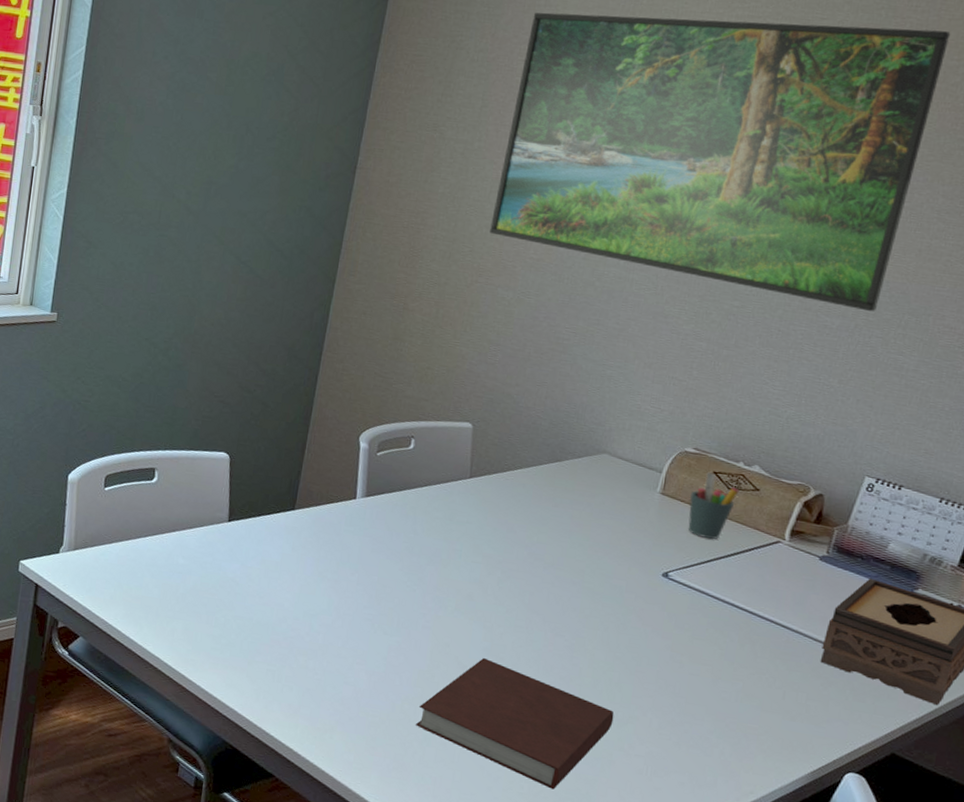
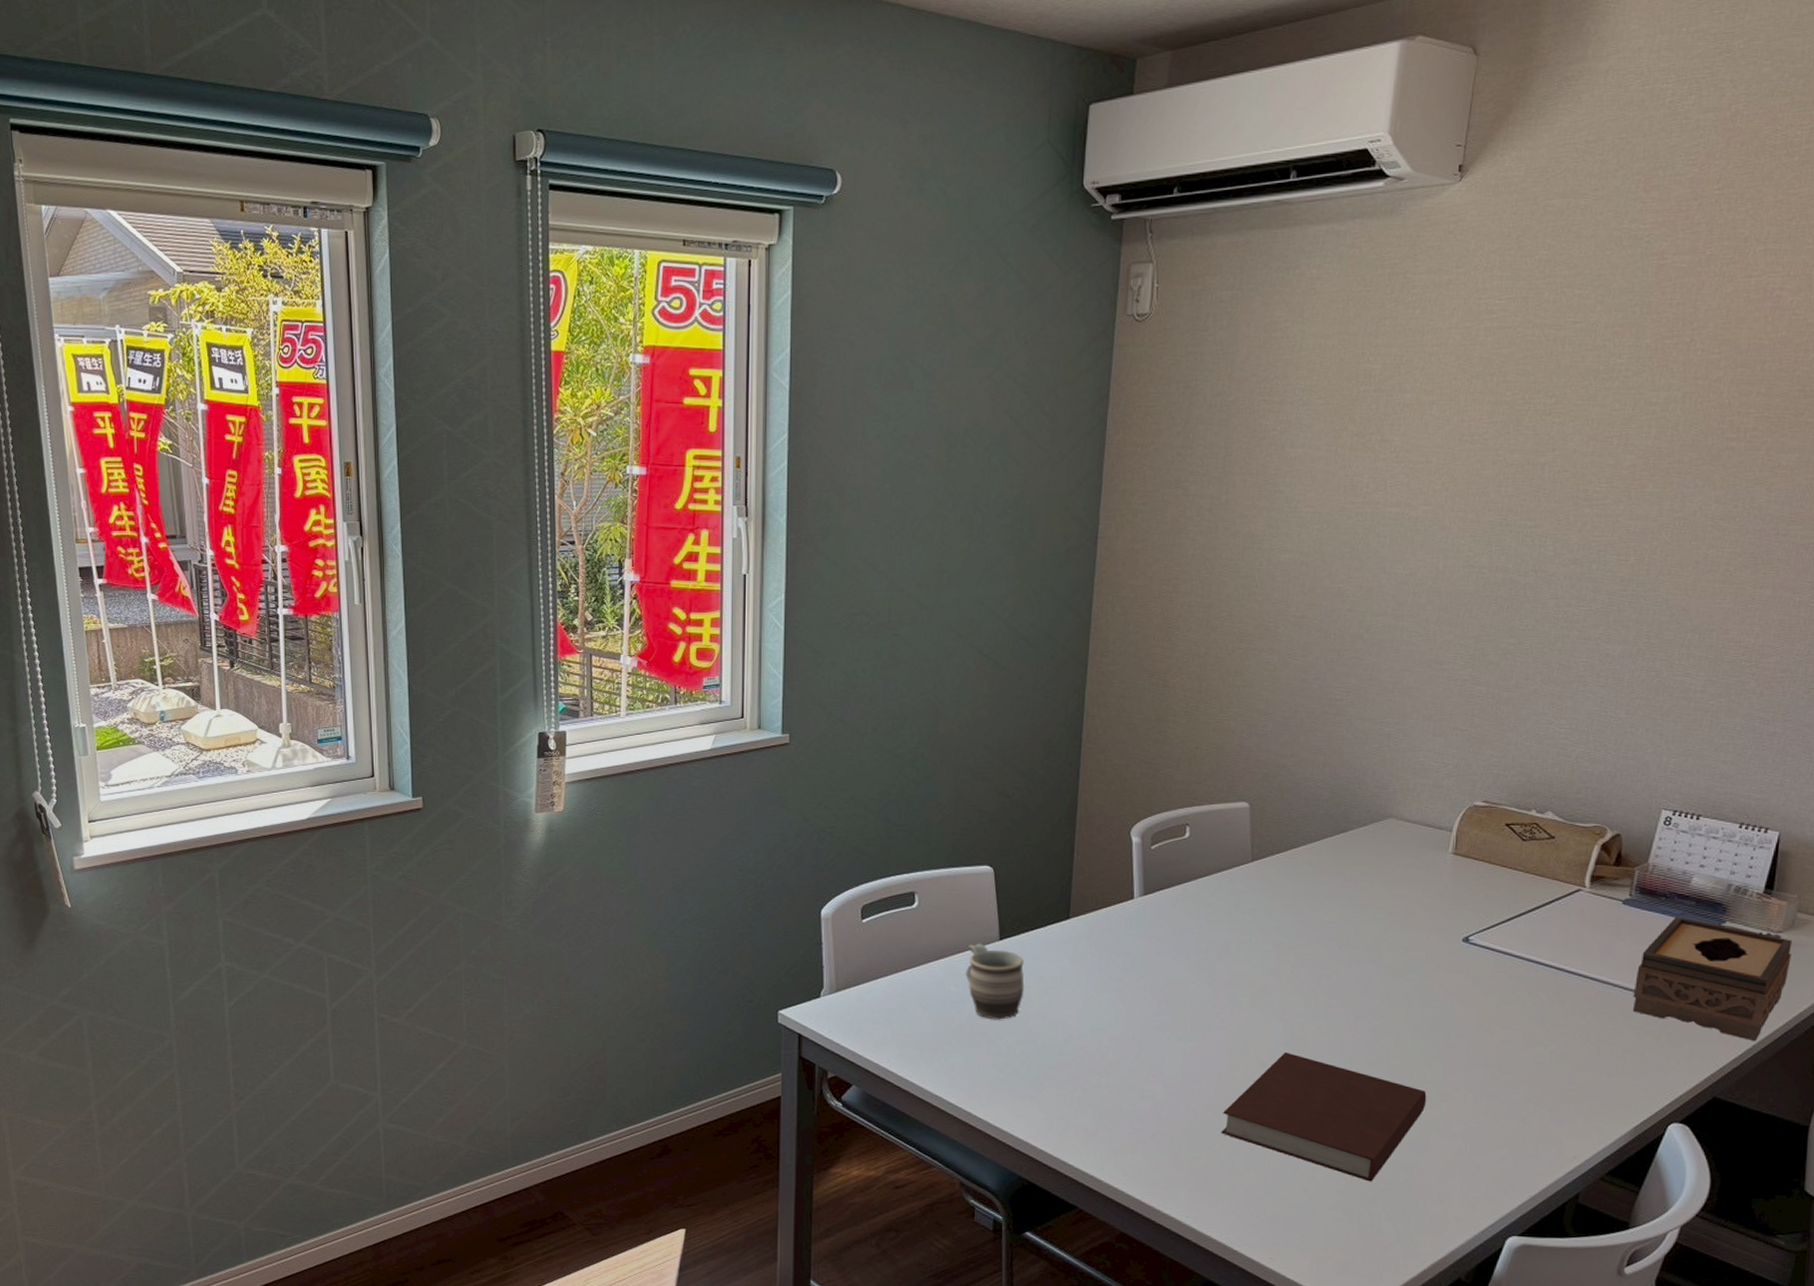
mug: none [193,522,249,595] -> present [965,943,1025,1020]
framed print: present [490,12,951,312] -> none [1247,323,1709,634]
pen holder: present [688,472,740,539] -> none [1483,825,1534,895]

